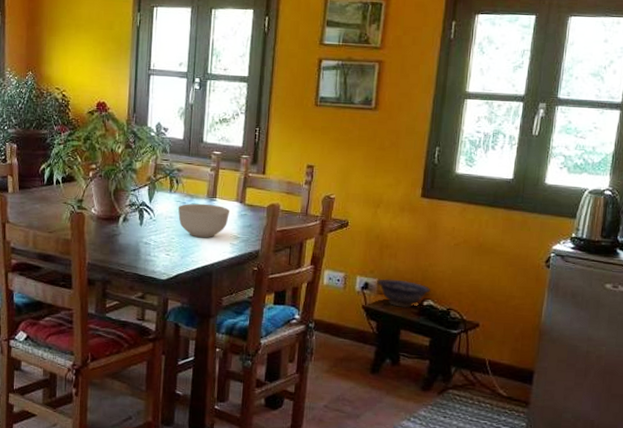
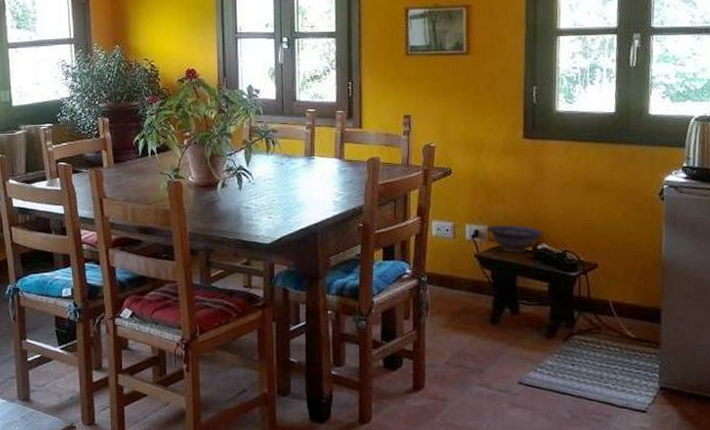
bowl: present [177,203,231,238] -> none [276,162,330,198]

